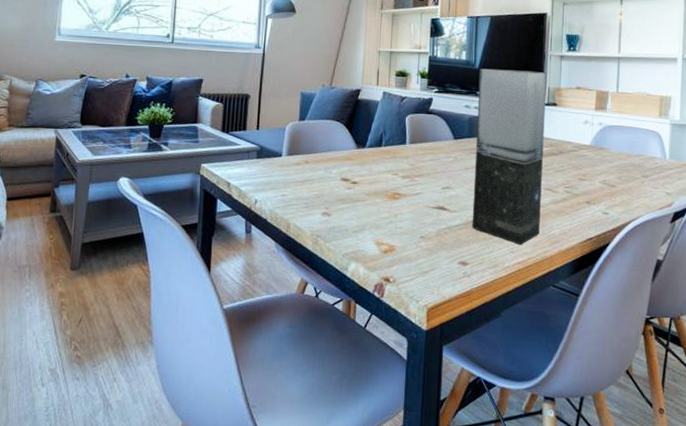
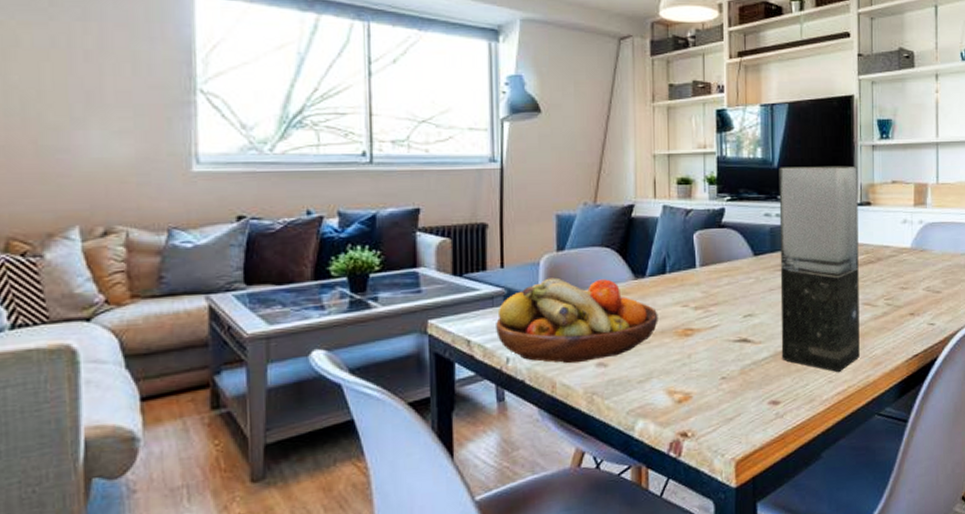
fruit bowl: none [249,141,373,211] -> present [496,277,658,364]

